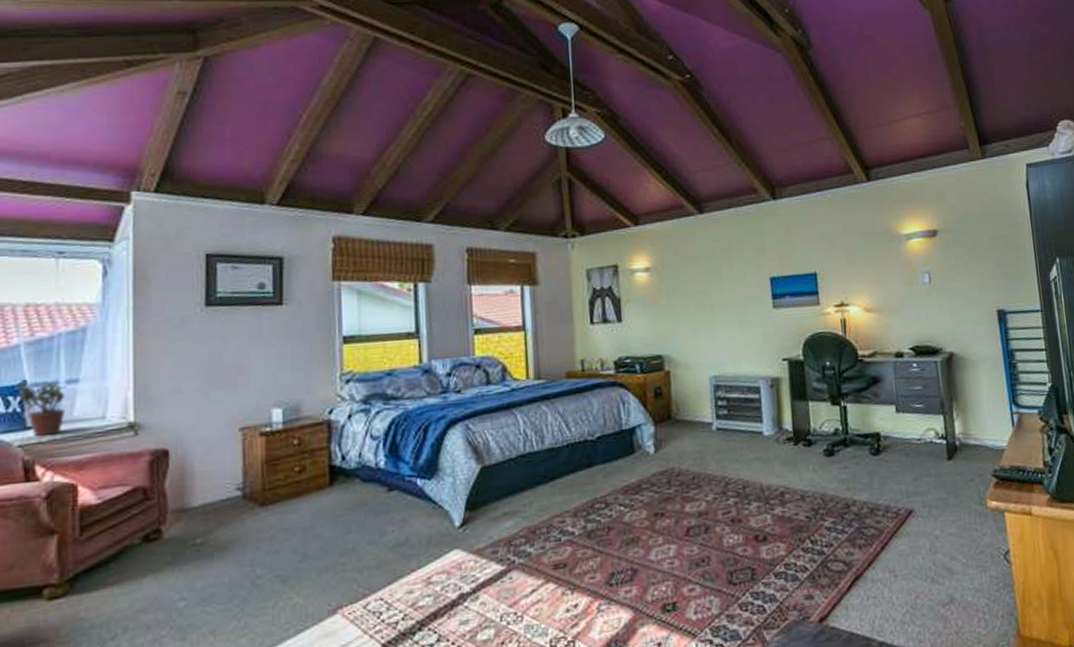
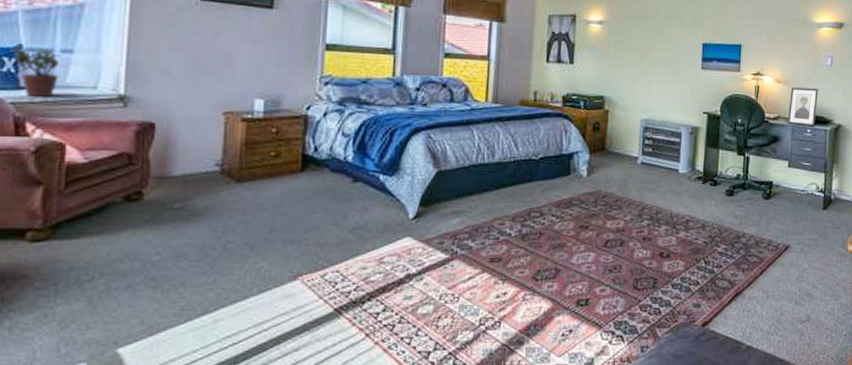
picture frame: none [884,312,922,360] -> present [787,87,818,126]

